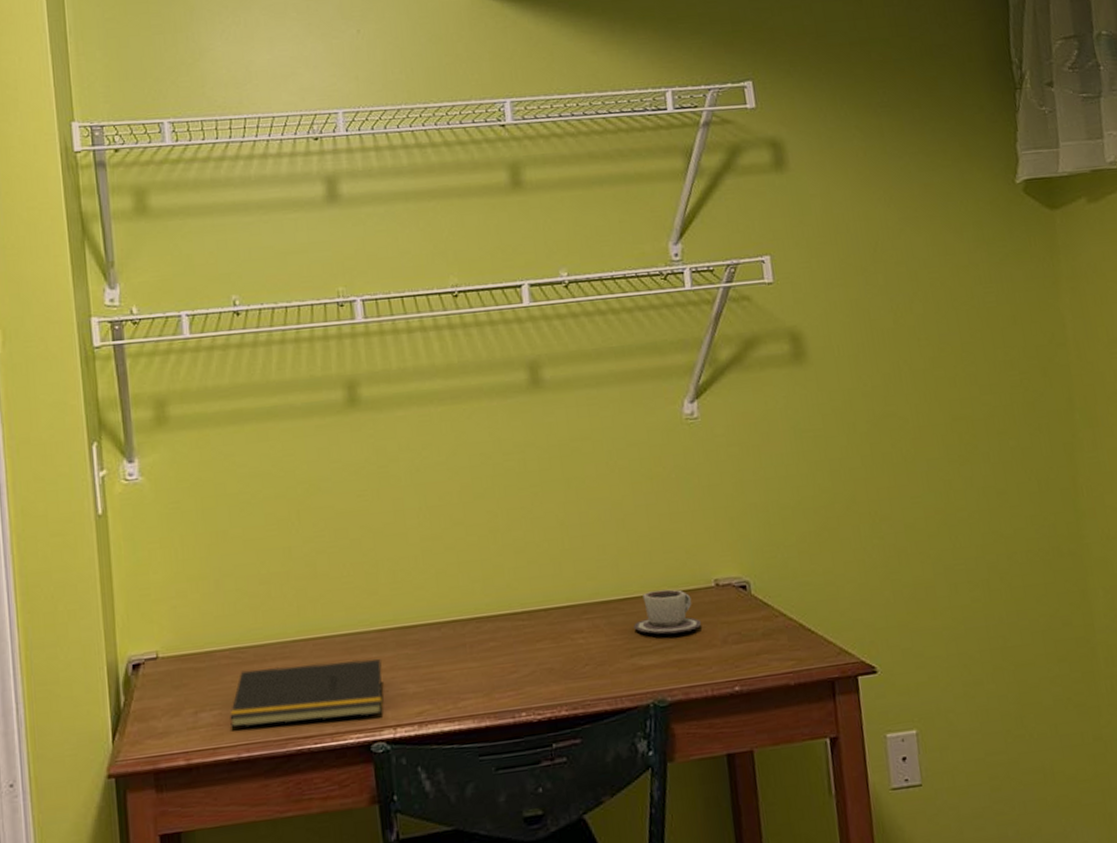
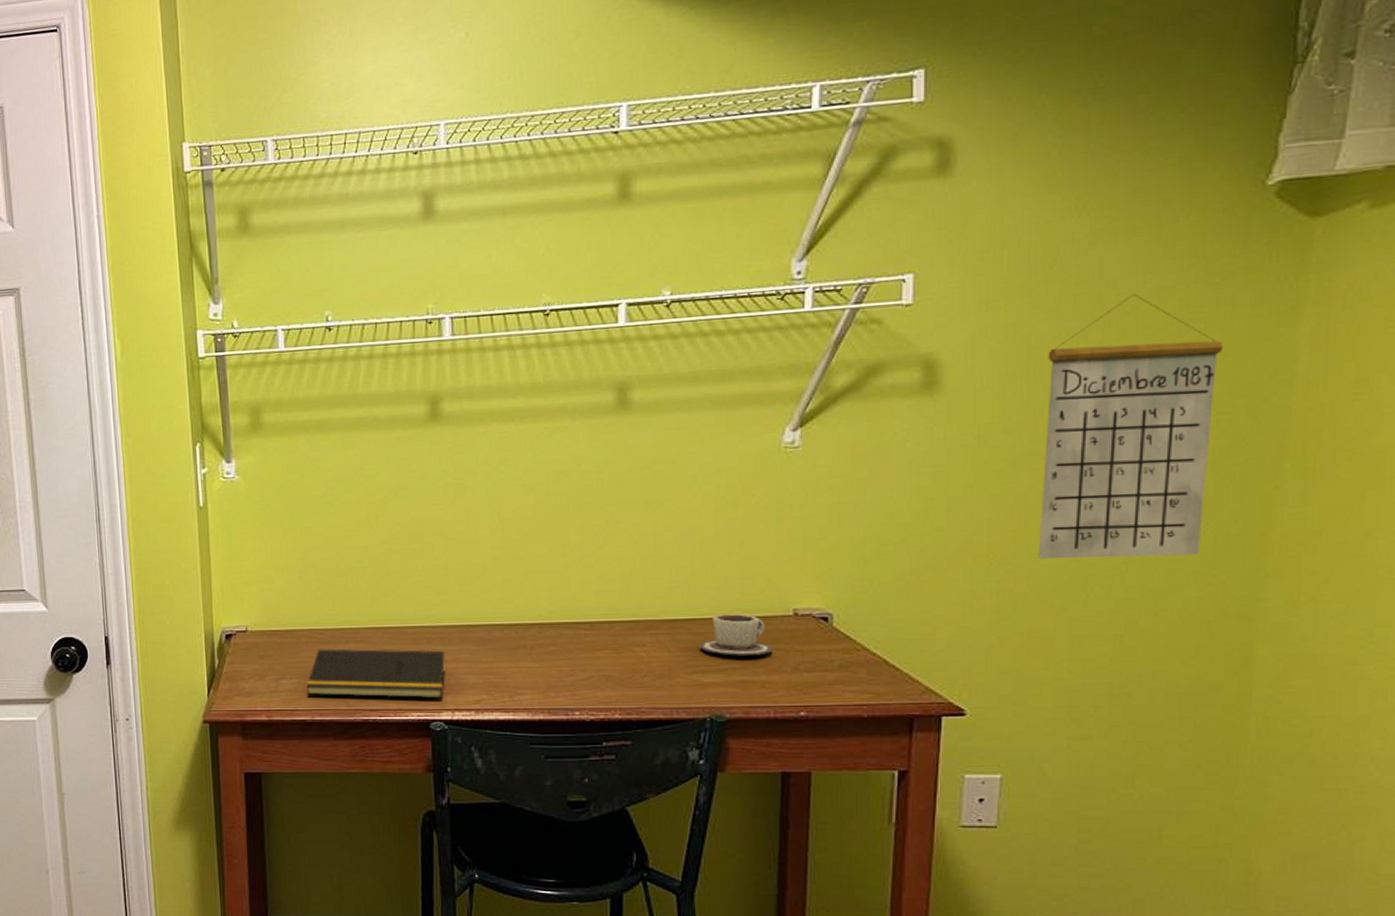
calendar: none [885,272,1031,513] -> present [1038,293,1224,560]

